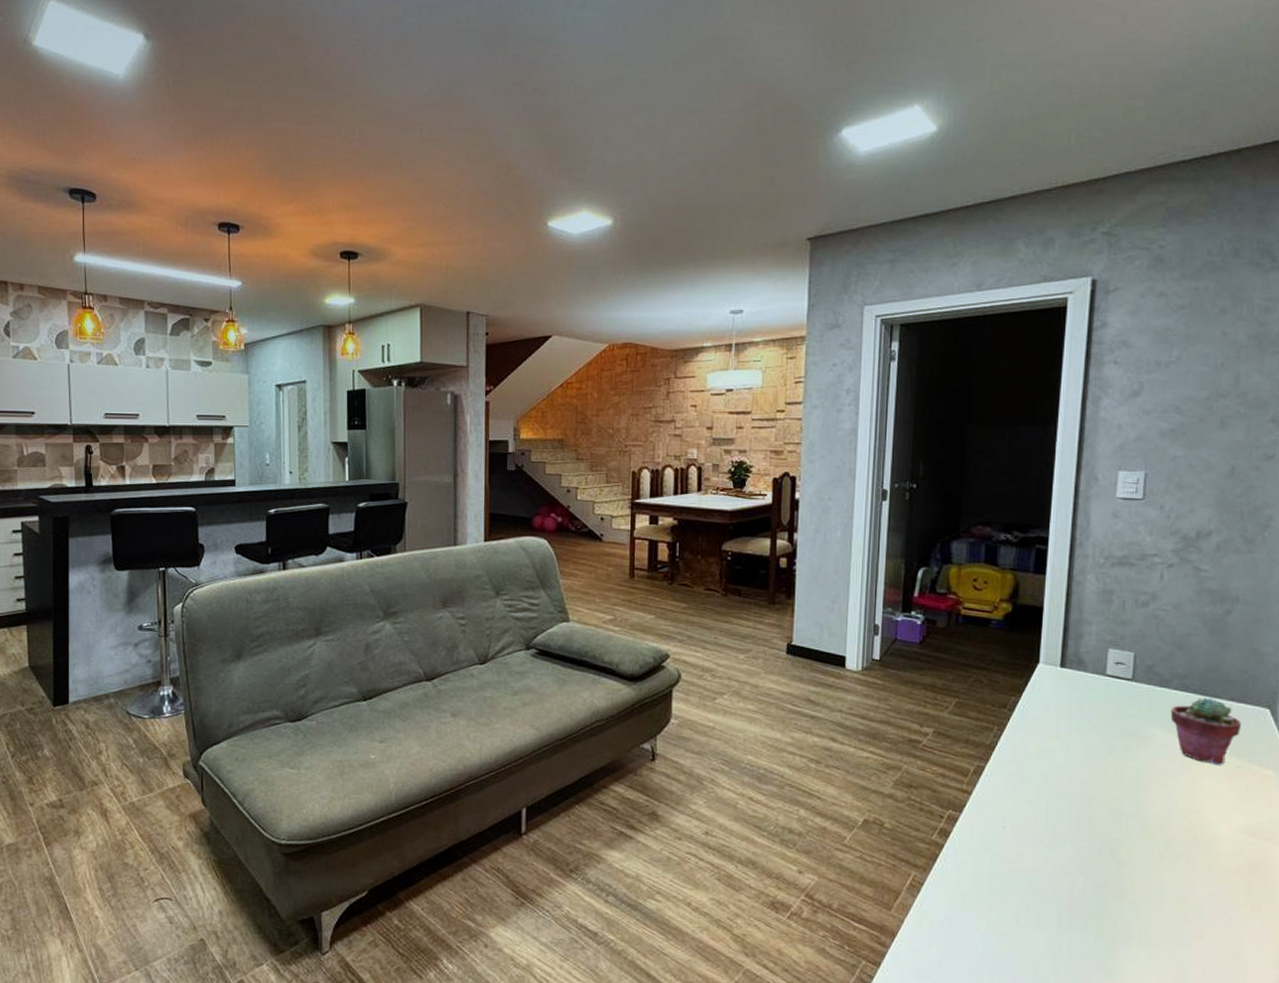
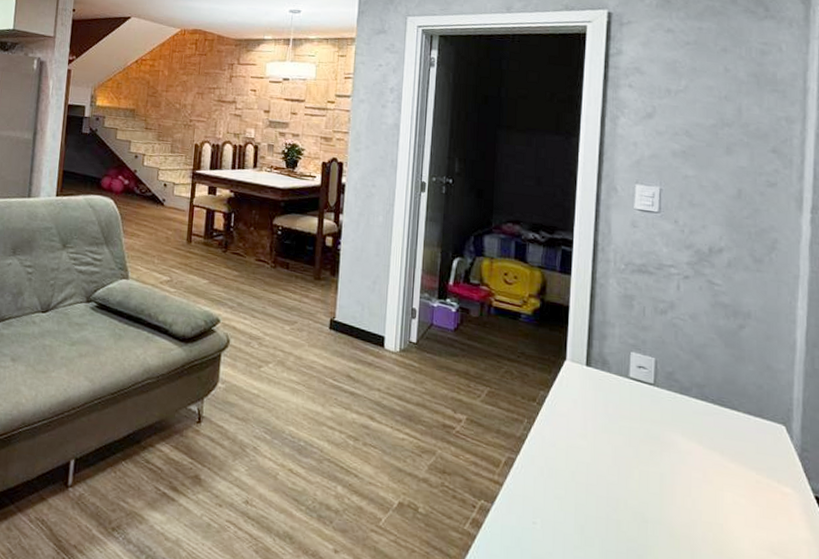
potted succulent: present [1170,697,1241,765] -> none [691,408,759,478]

